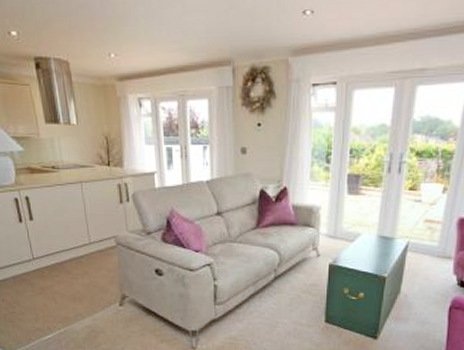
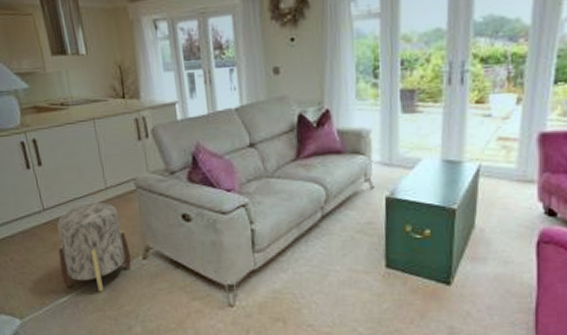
ottoman: none [45,255,110,332] -> present [57,202,131,292]

